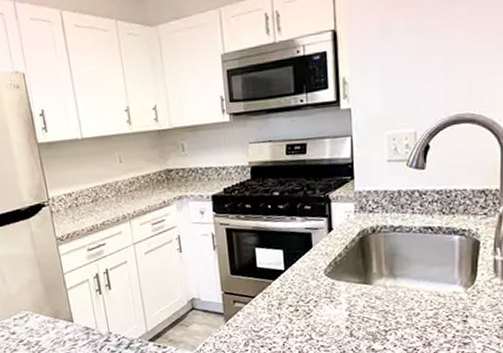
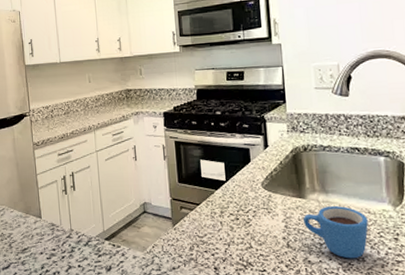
mug: none [368,290,437,344] -> present [303,206,369,259]

